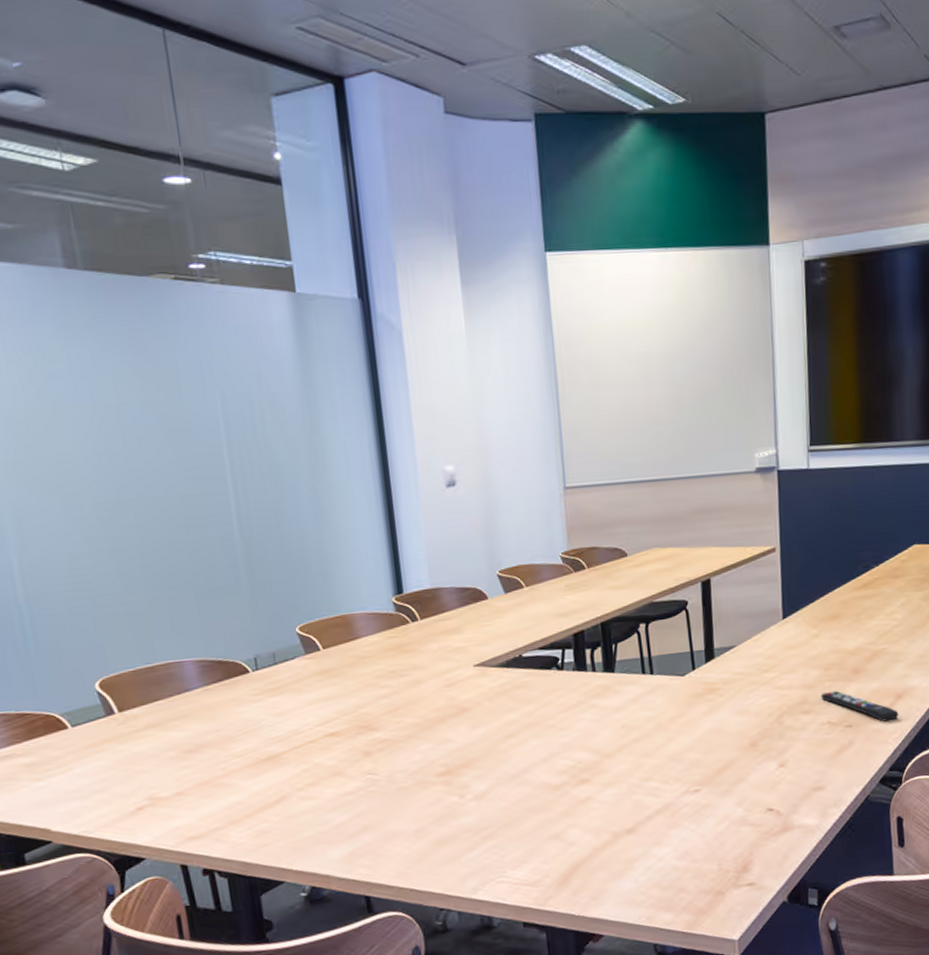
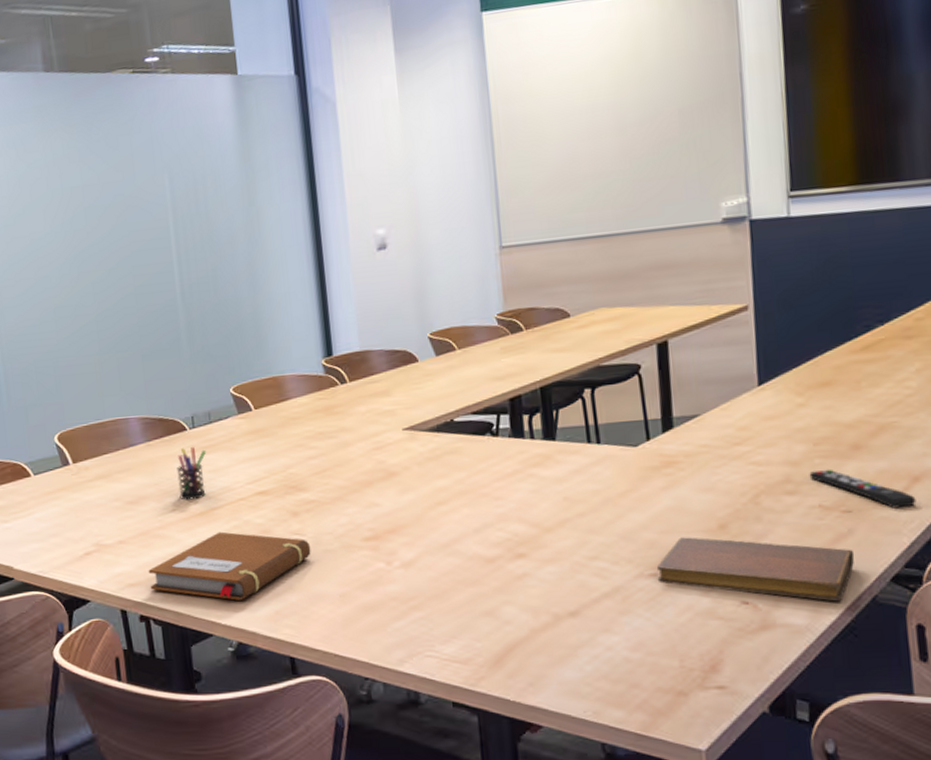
notebook: none [210,776,385,845] -> present [148,531,311,601]
pen holder: none [239,689,273,746] -> present [177,446,207,500]
notebook: none [700,755,854,803] -> present [657,537,855,602]

